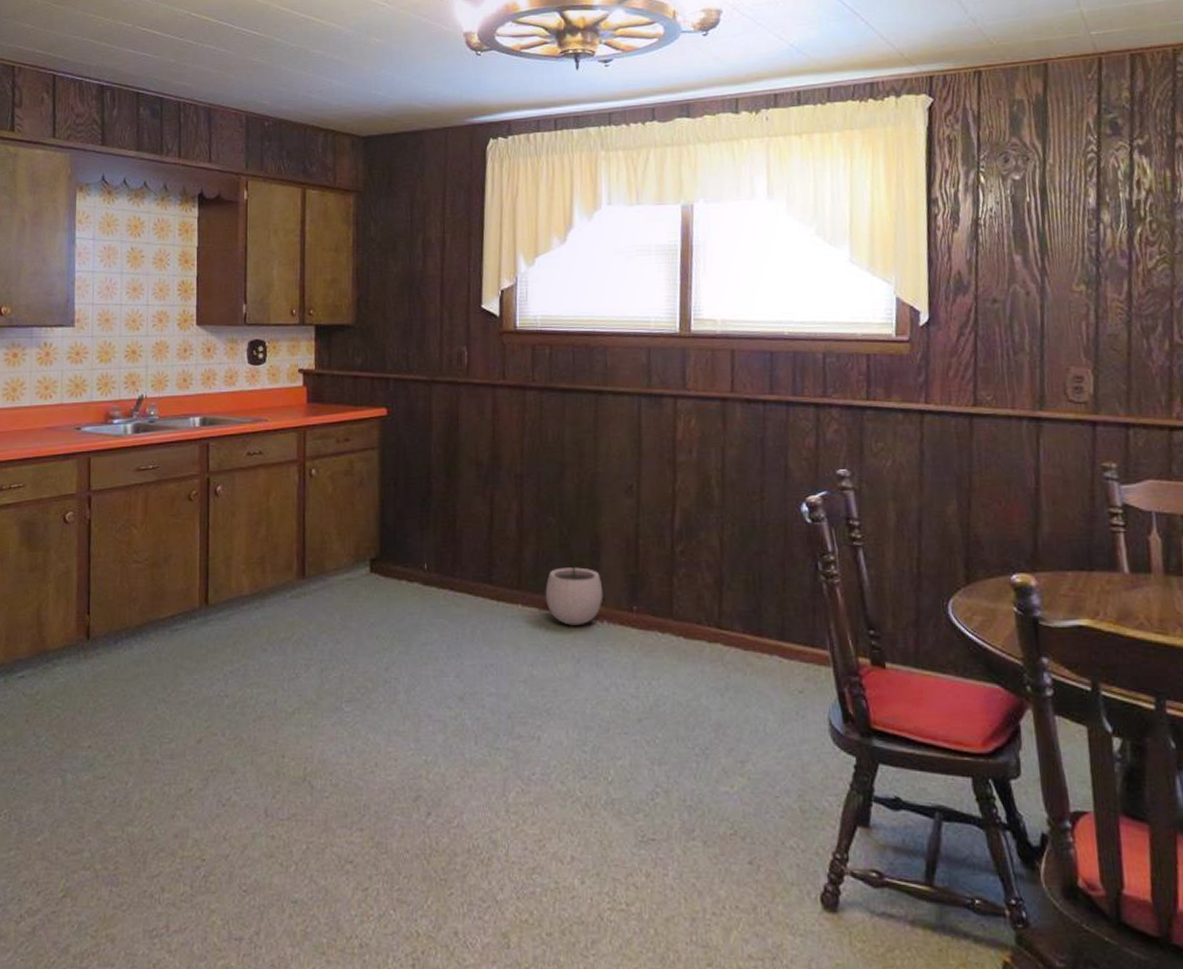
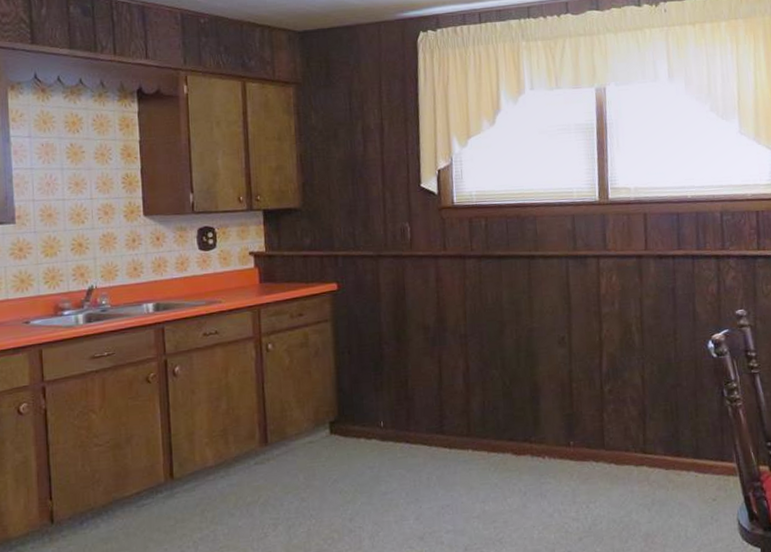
plant pot: present [545,552,604,626] -> none [492,399,544,464]

